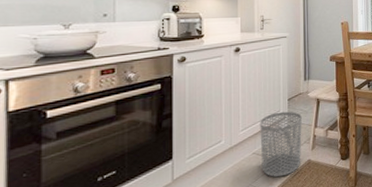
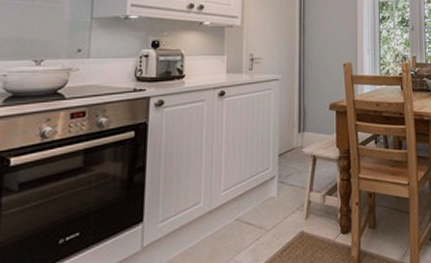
waste bin: present [260,111,302,177] -> none [244,169,294,252]

